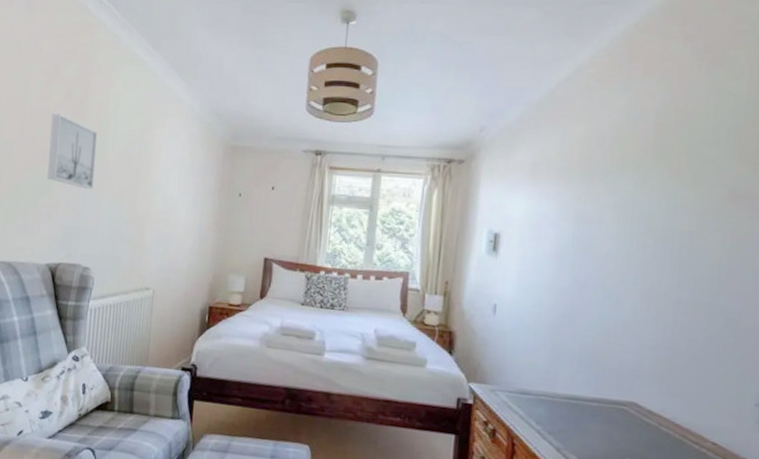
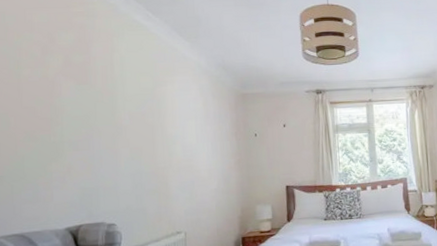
wall art: present [47,114,98,190] -> none [52,81,108,150]

